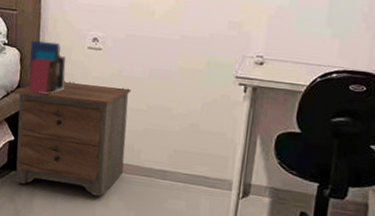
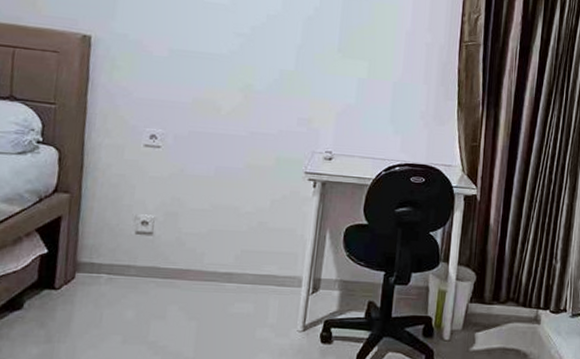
nightstand: present [14,81,131,197] -> none [47,182,194,308]
book: present [28,40,66,95] -> none [68,137,117,199]

